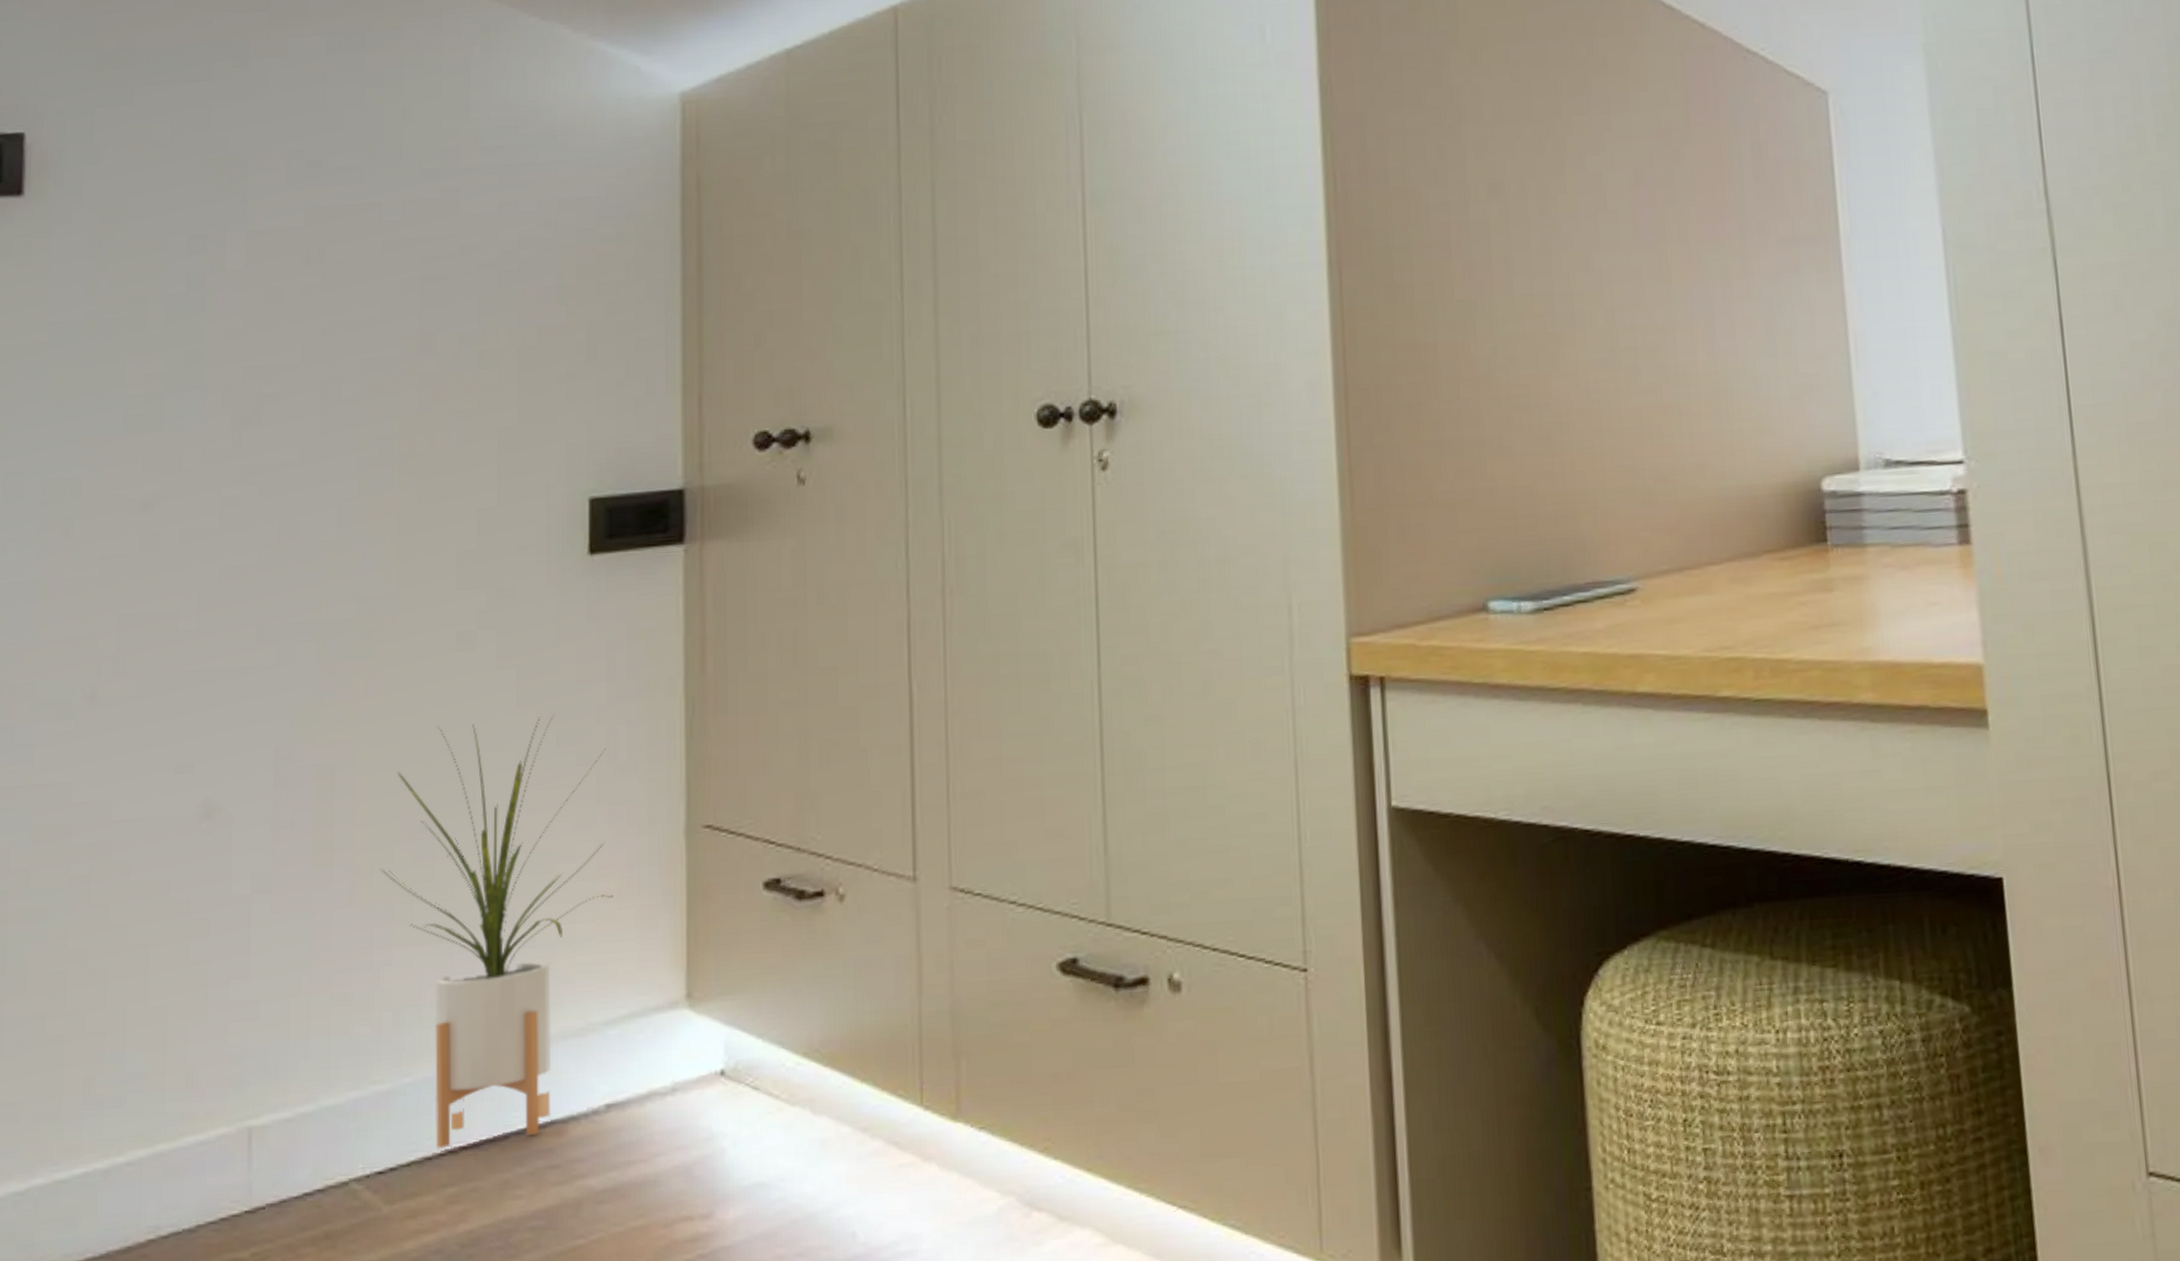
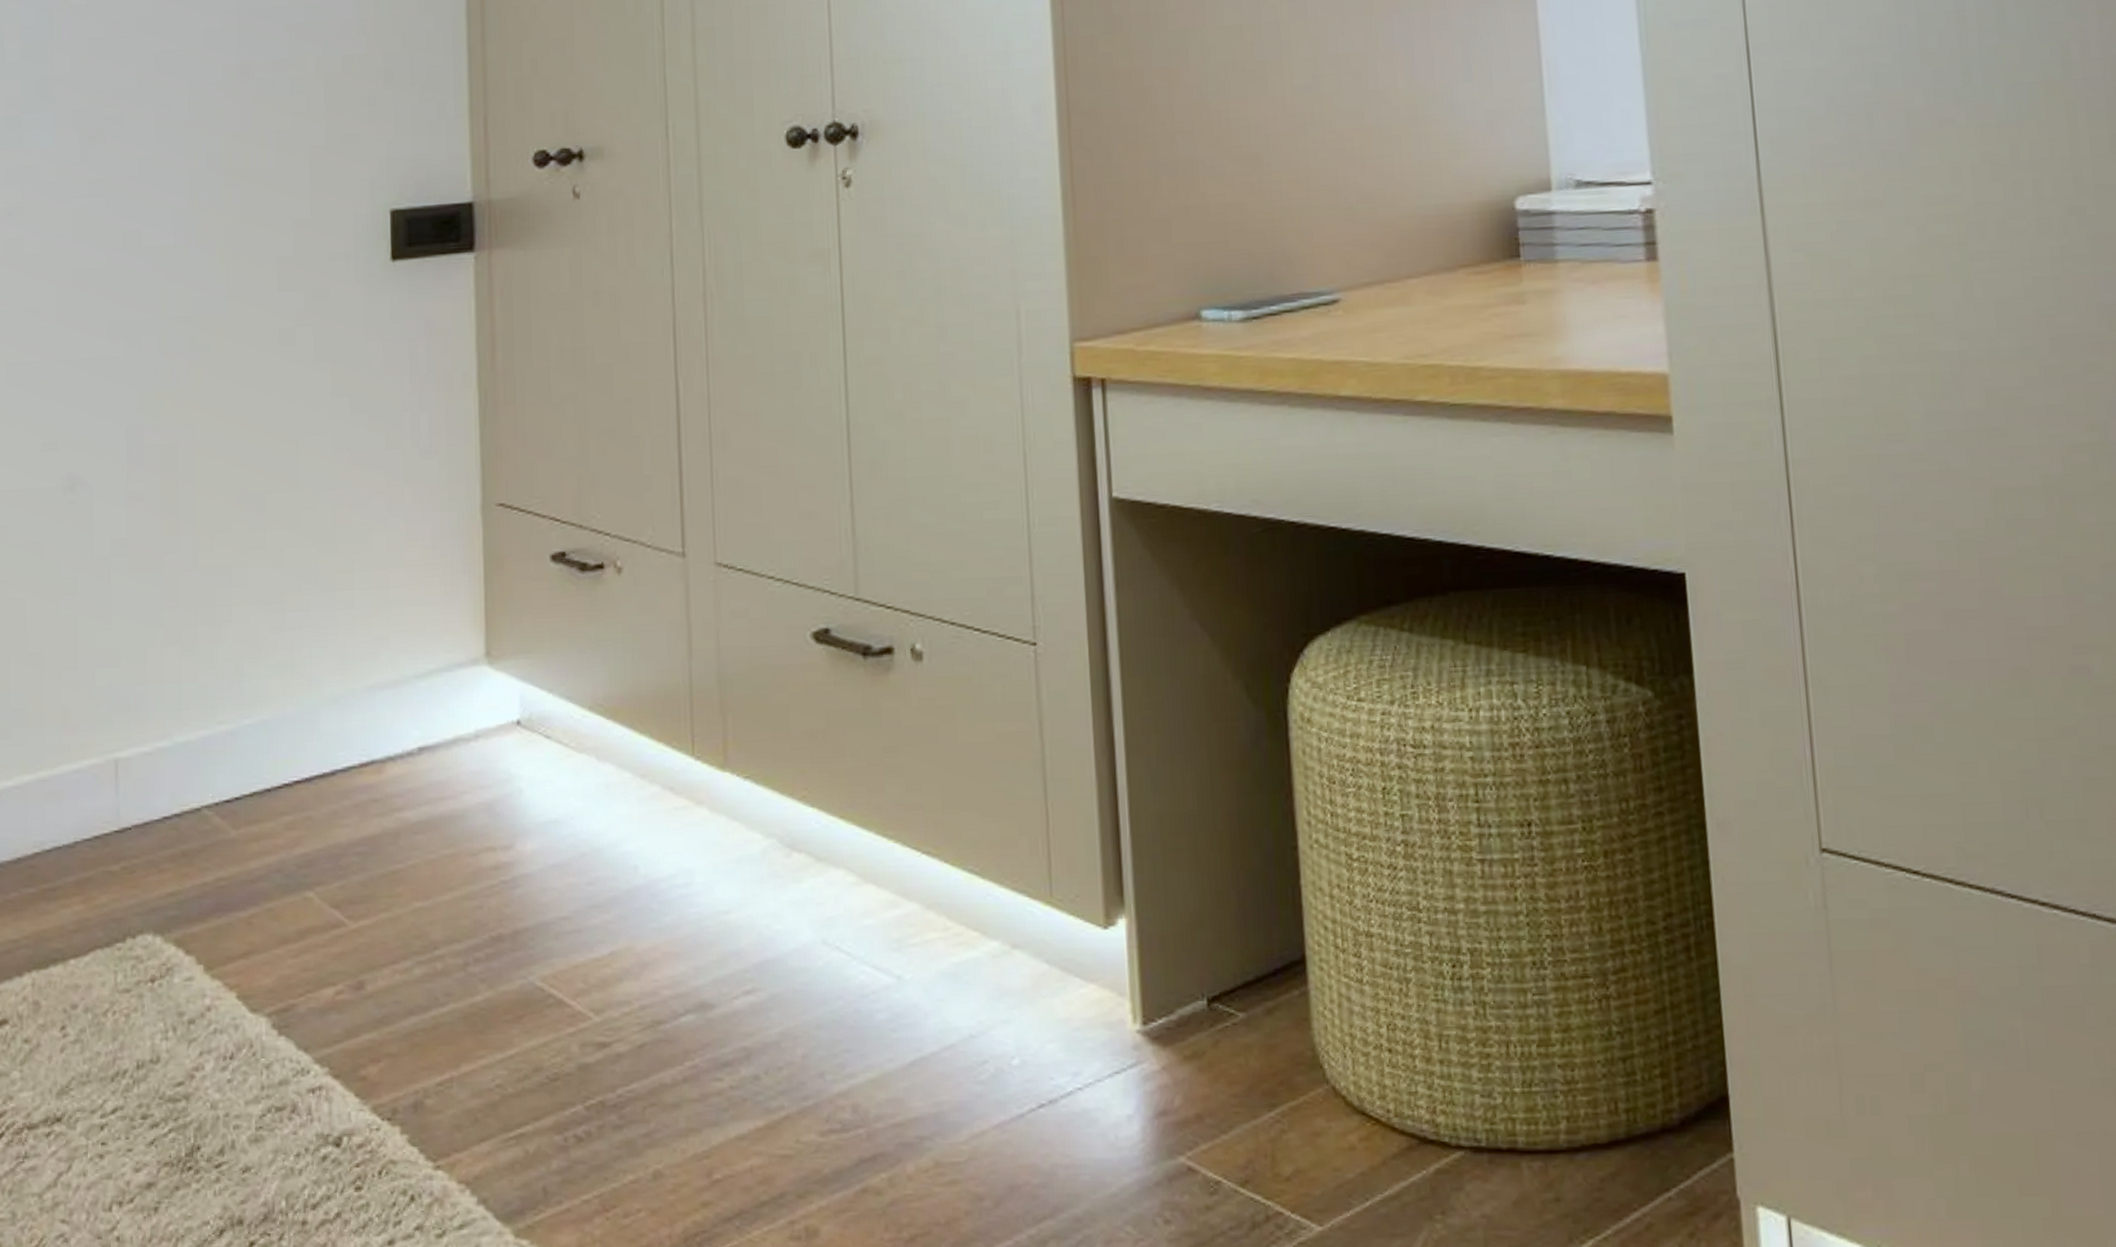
house plant: present [380,716,613,1150] -> none [219,404,420,783]

